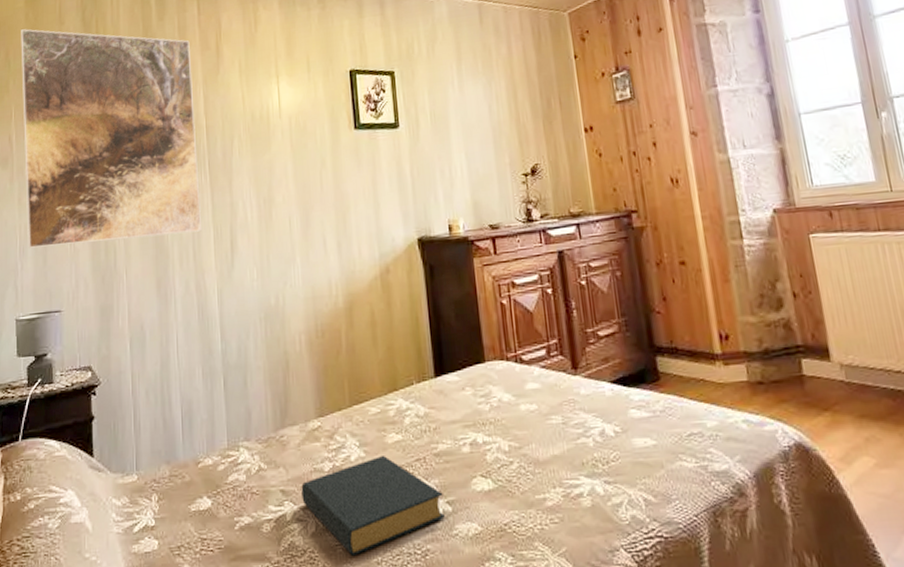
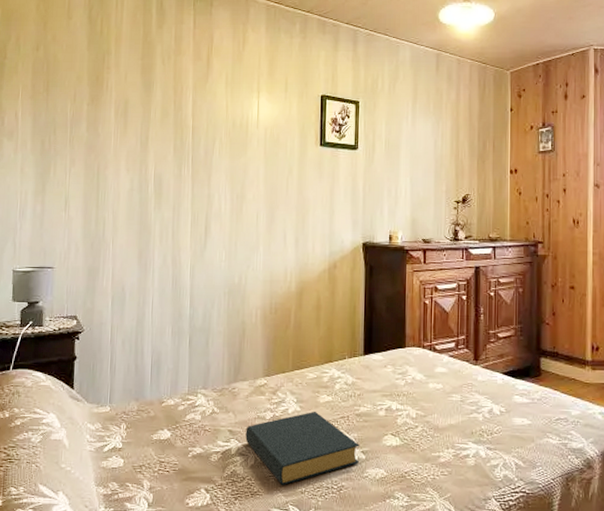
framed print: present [21,29,201,248] -> none [27,18,184,215]

